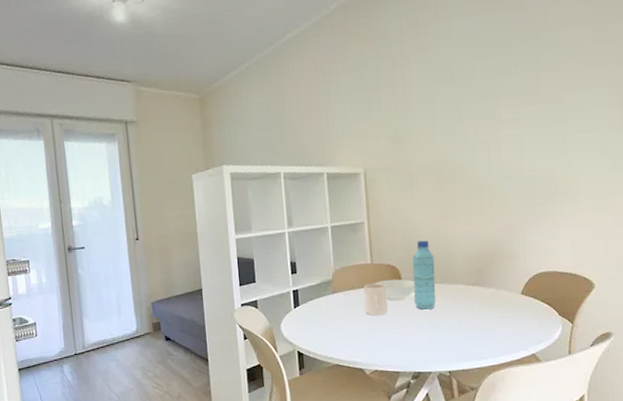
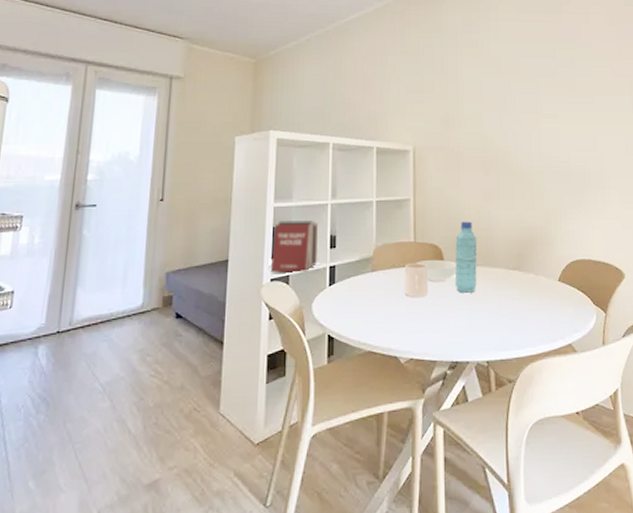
books: none [238,249,281,299] -> present [270,221,318,273]

